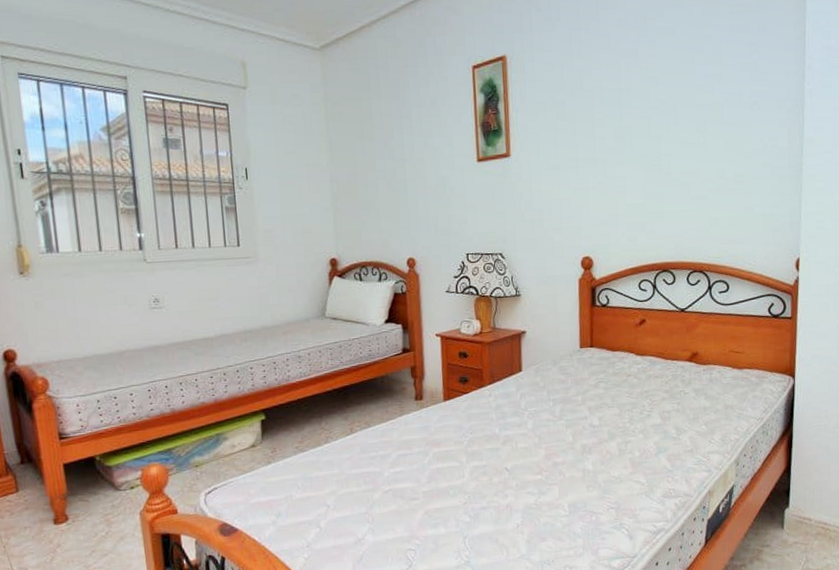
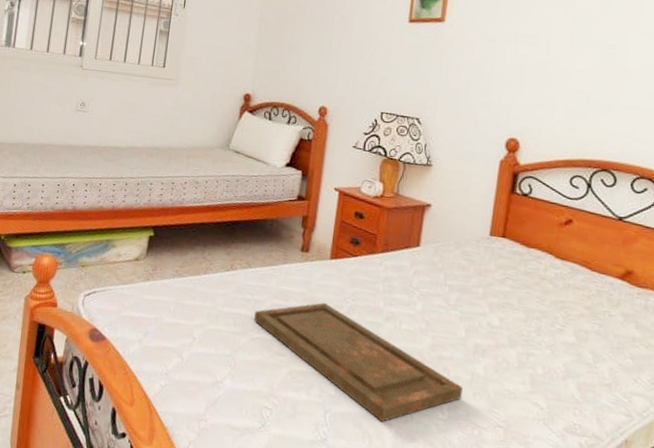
tray: none [382,441,578,533] -> present [254,302,463,423]

